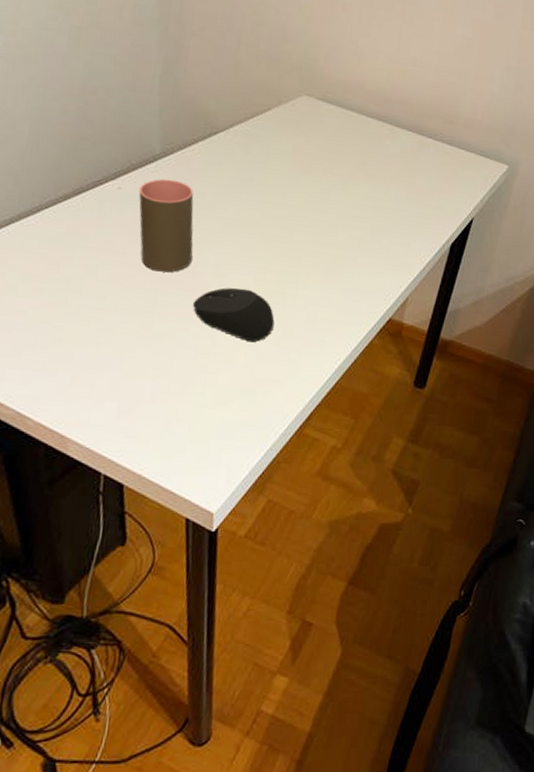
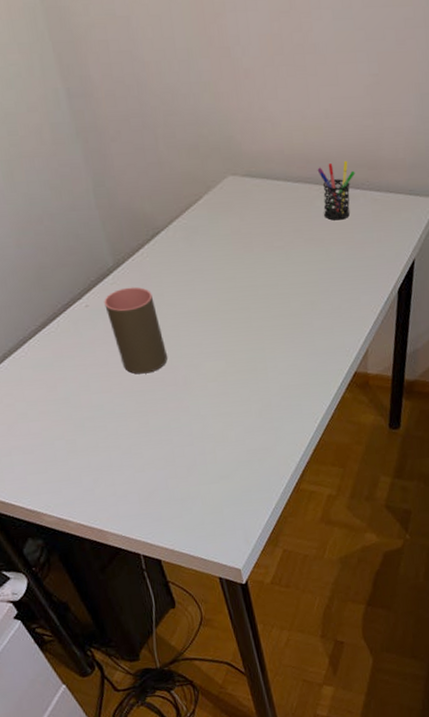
computer mouse: present [192,287,275,342] -> none [177,372,254,420]
pen holder: none [391,108,431,164] -> present [317,160,355,220]

